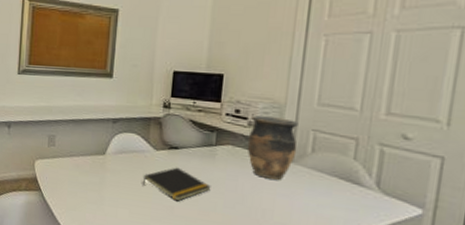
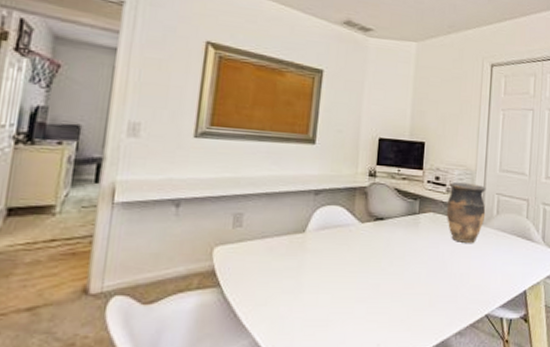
notepad: present [142,167,211,202] -> none [346,239,415,277]

